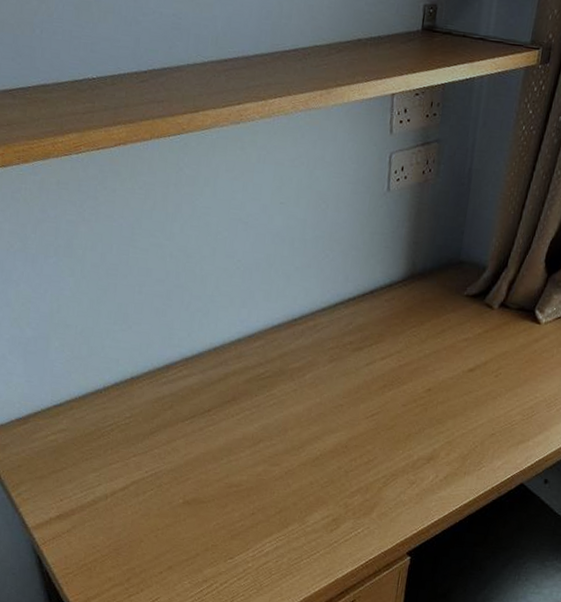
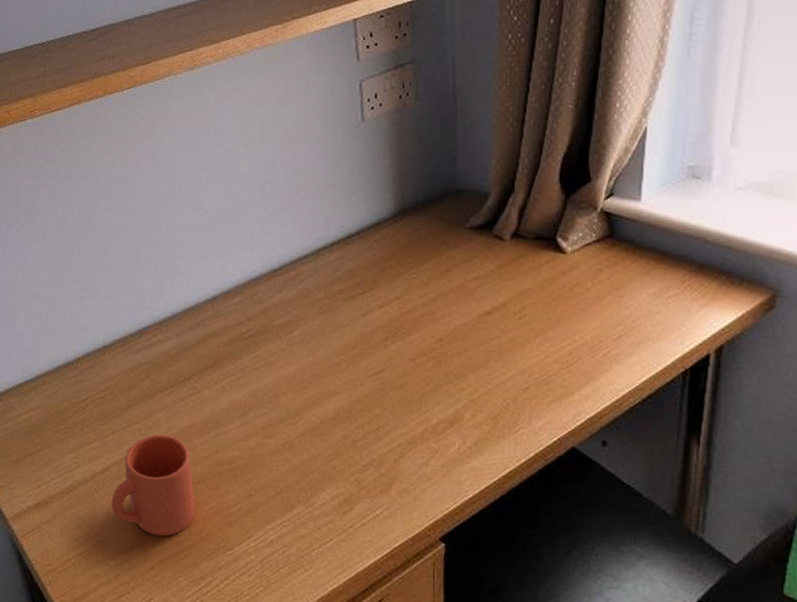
mug: none [128,458,204,547] -> present [111,434,196,537]

